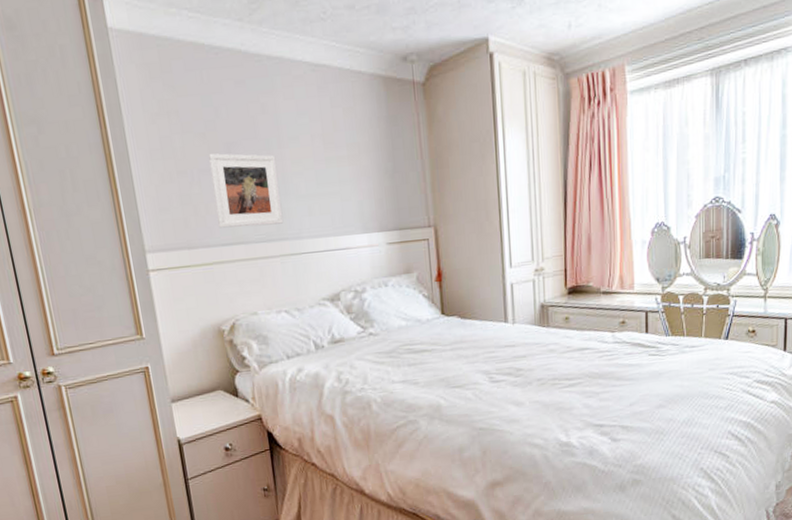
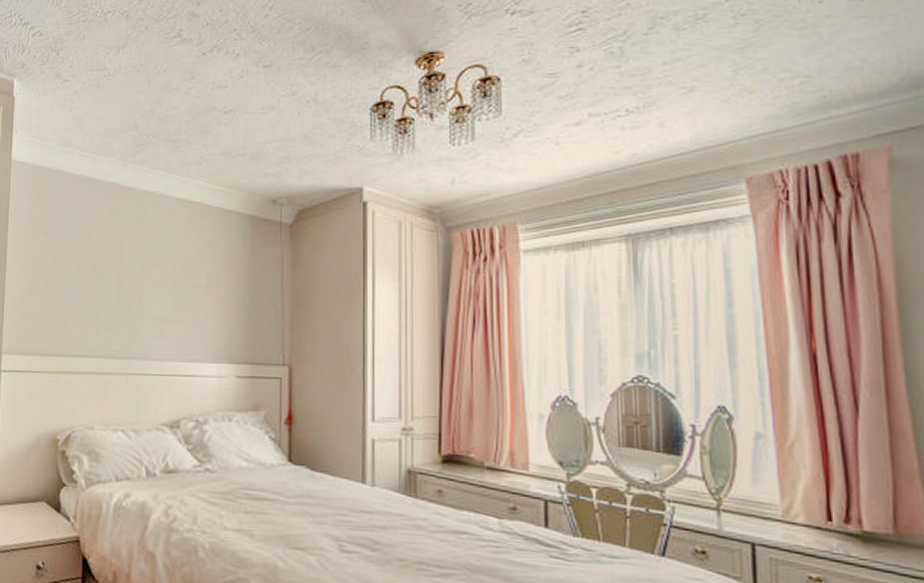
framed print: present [208,153,284,228] -> none [72,271,137,343]

